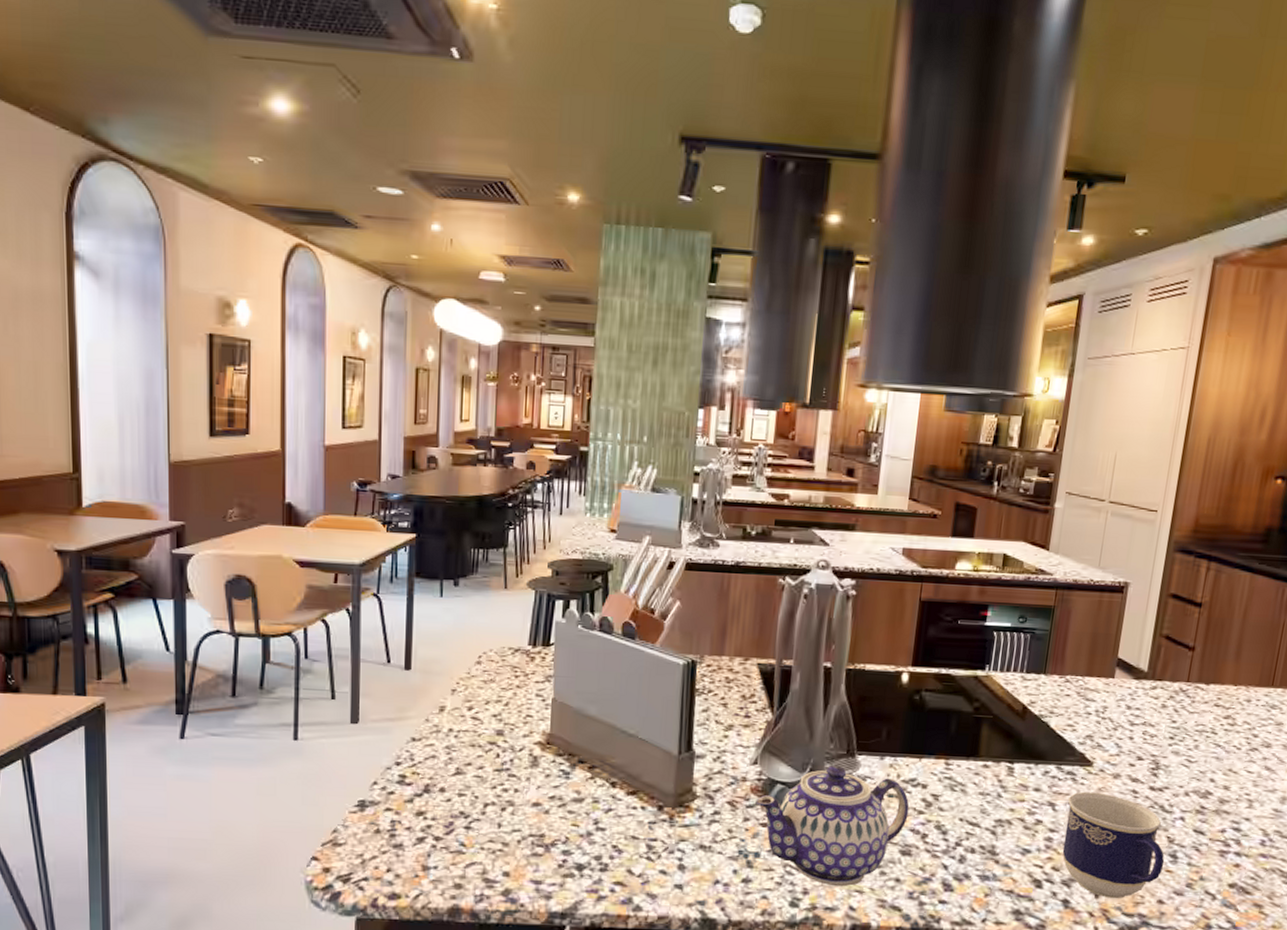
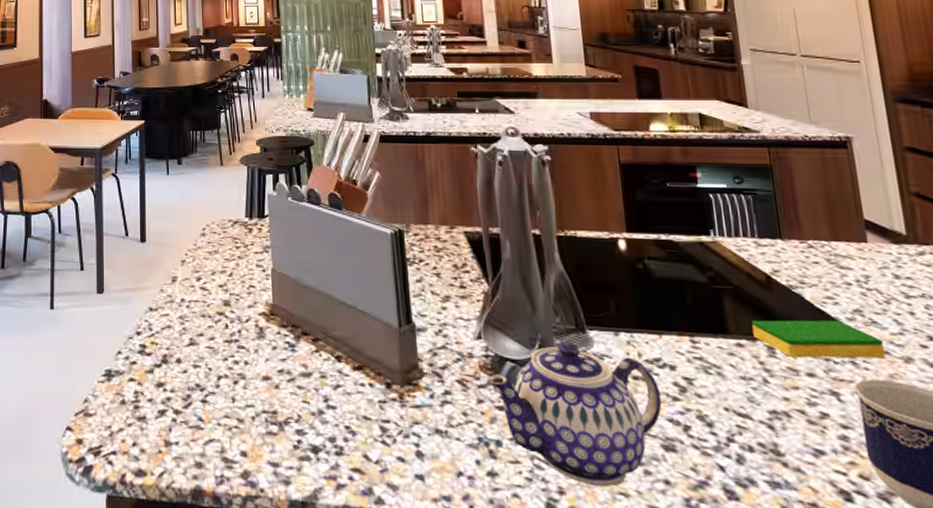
dish sponge: none [999,744,1102,776] -> present [752,320,886,359]

